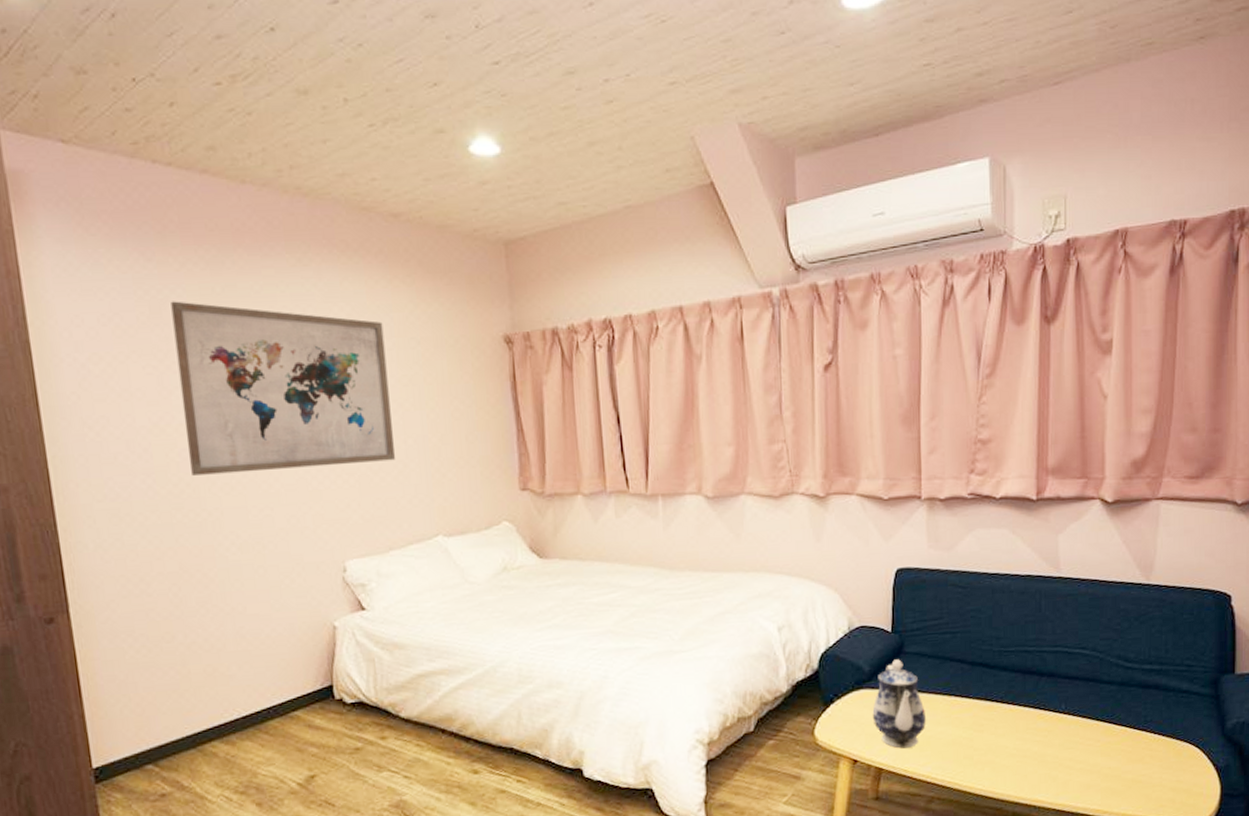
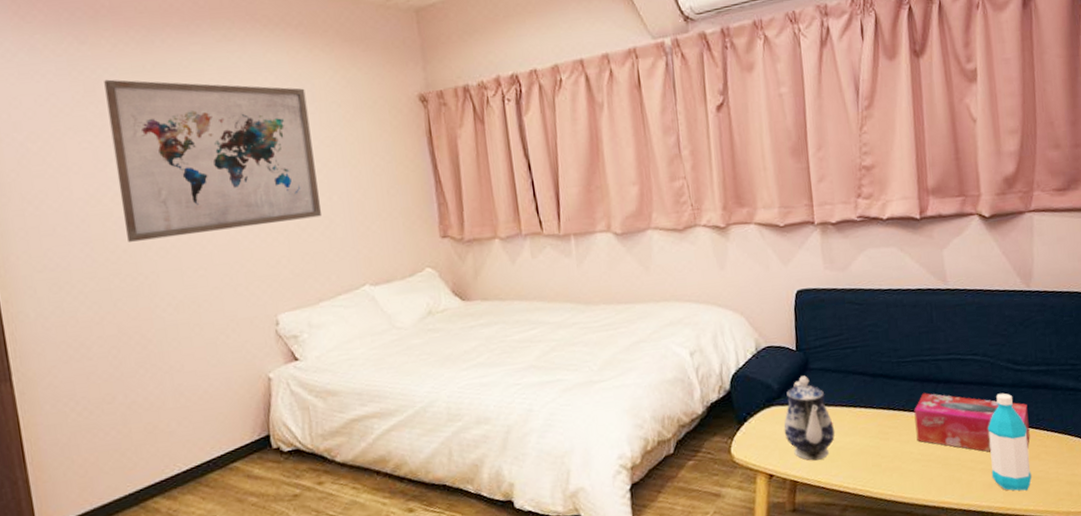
tissue box: none [1013,685,1135,752] -> present [914,393,1030,452]
water bottle: none [1090,690,1133,795] -> present [987,393,1032,491]

